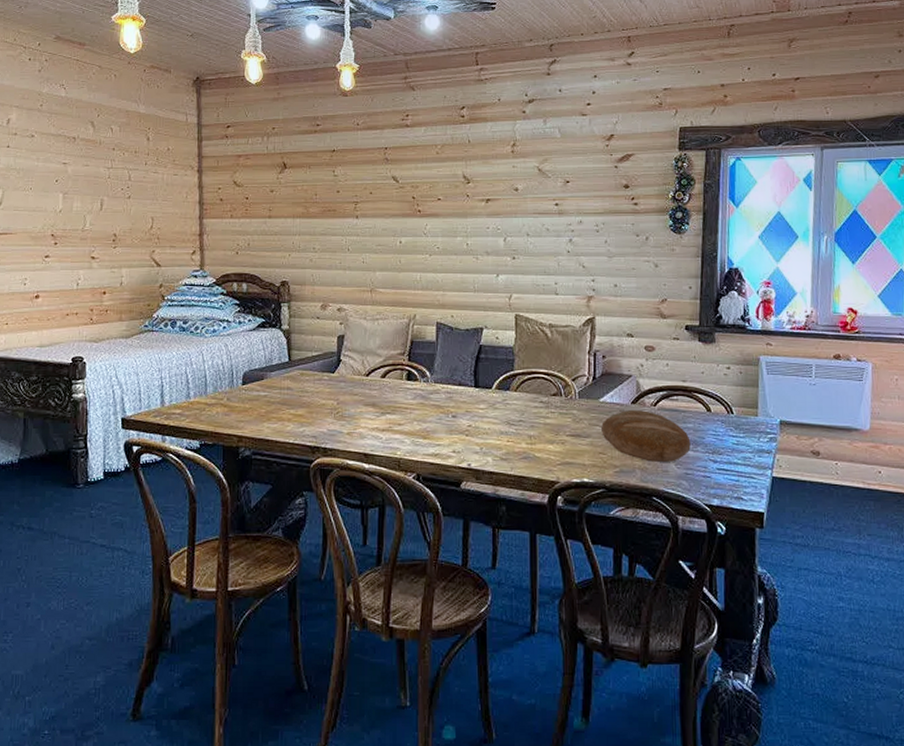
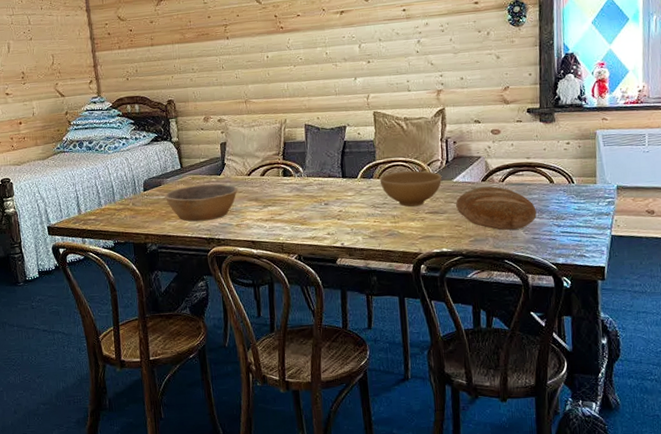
bowl: none [266,382,353,425] -> present [164,183,238,222]
bowl: none [517,385,588,426] -> present [379,170,443,207]

